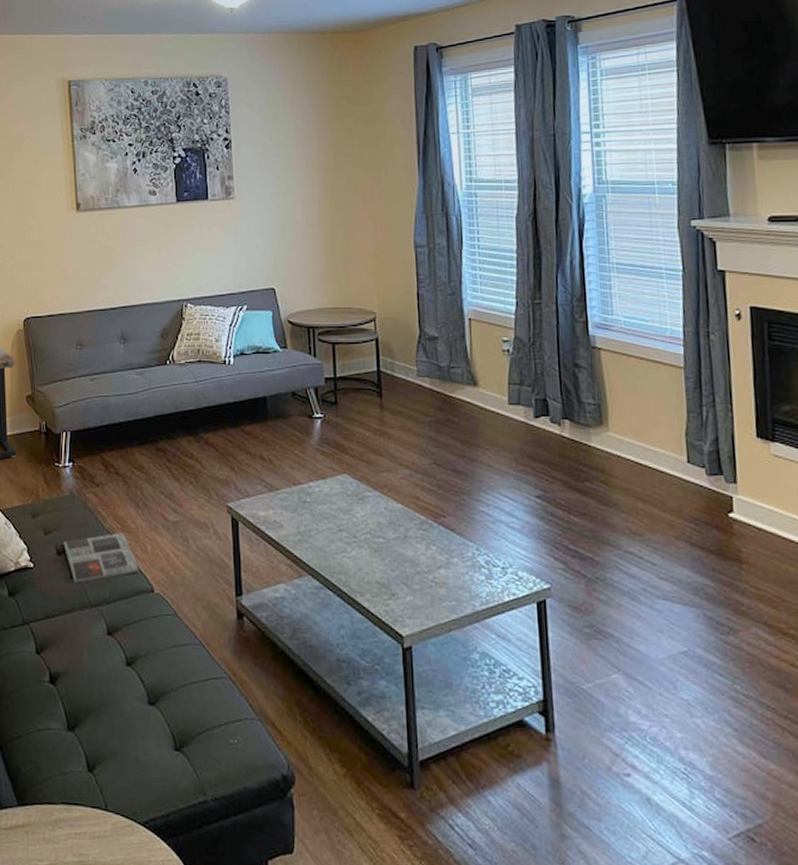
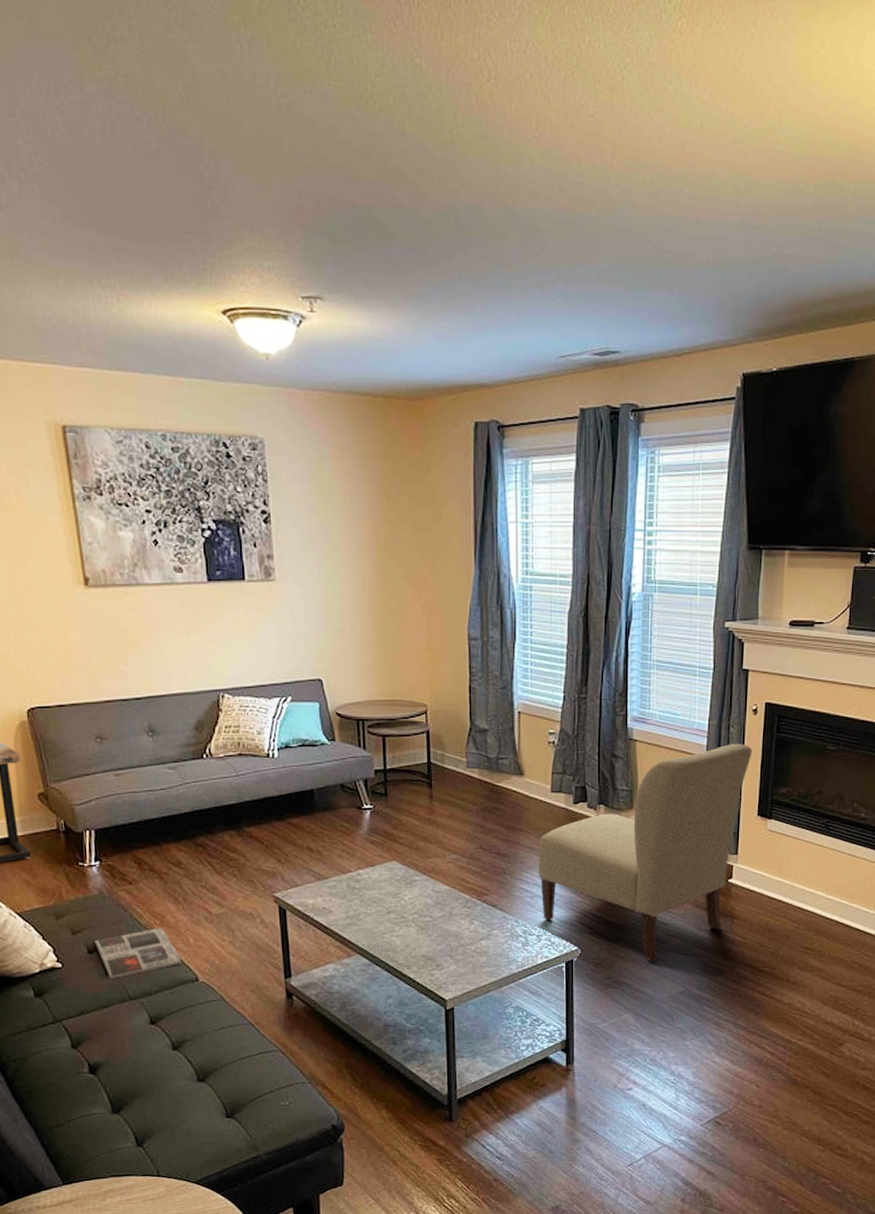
chair: none [498,353,741,610] -> present [538,744,753,962]

